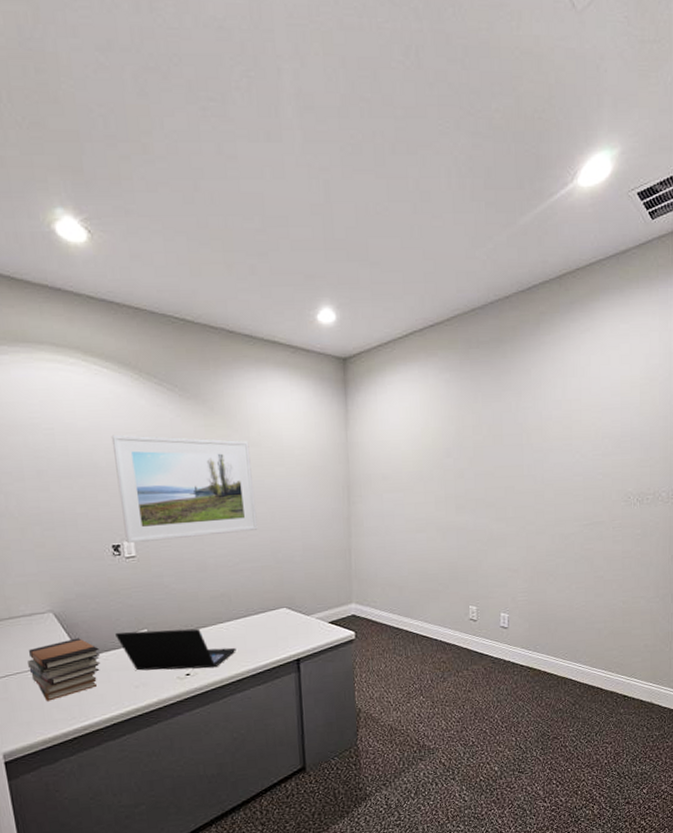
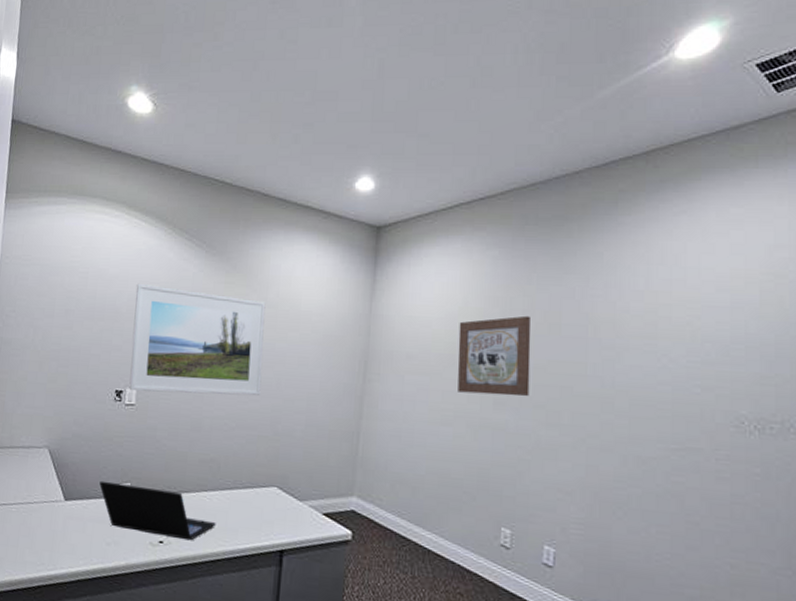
book stack: present [28,638,101,701] -> none [14,479,81,541]
wall art: none [423,430,483,503] -> present [457,315,531,397]

